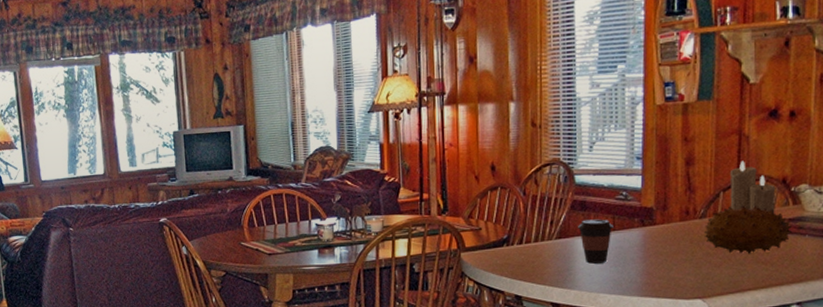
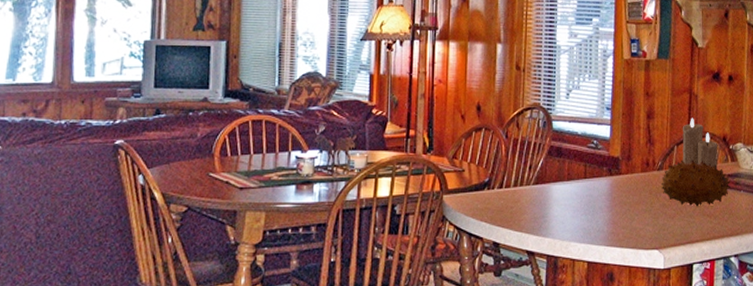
coffee cup: present [578,219,614,264] -> none [554,166,585,211]

